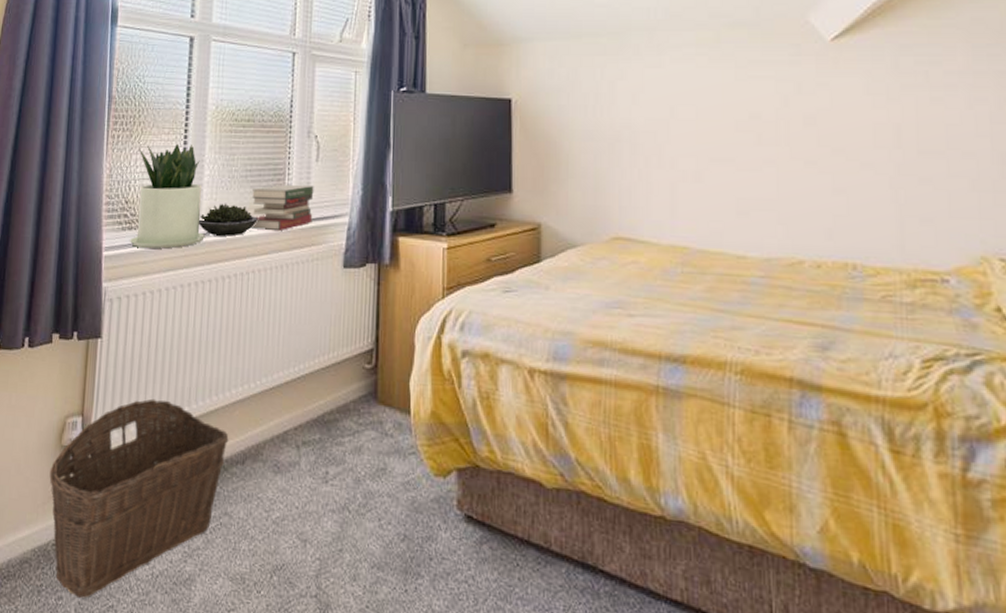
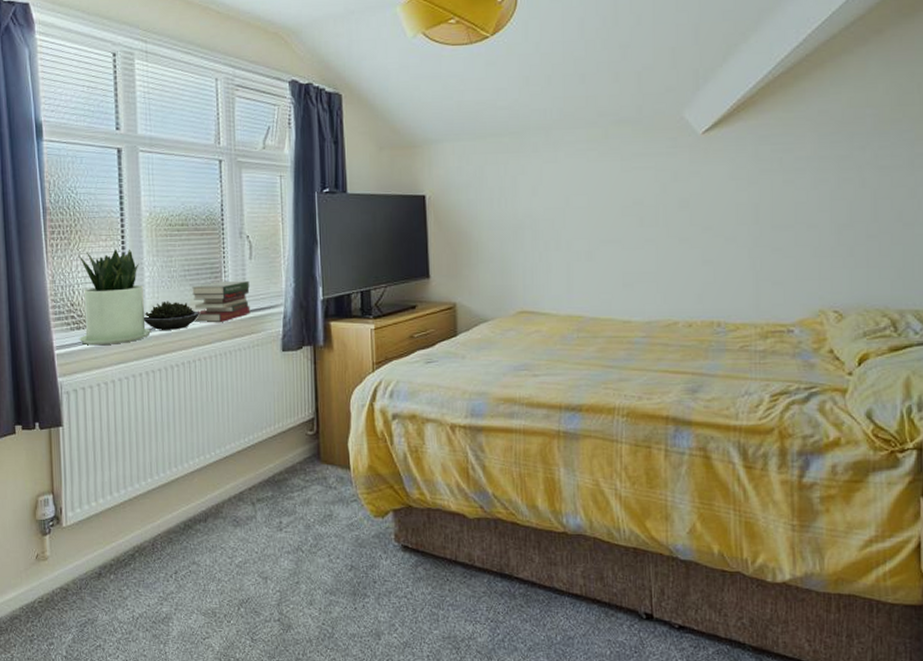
wicker basket: present [49,398,229,598] -> none [28,474,191,642]

